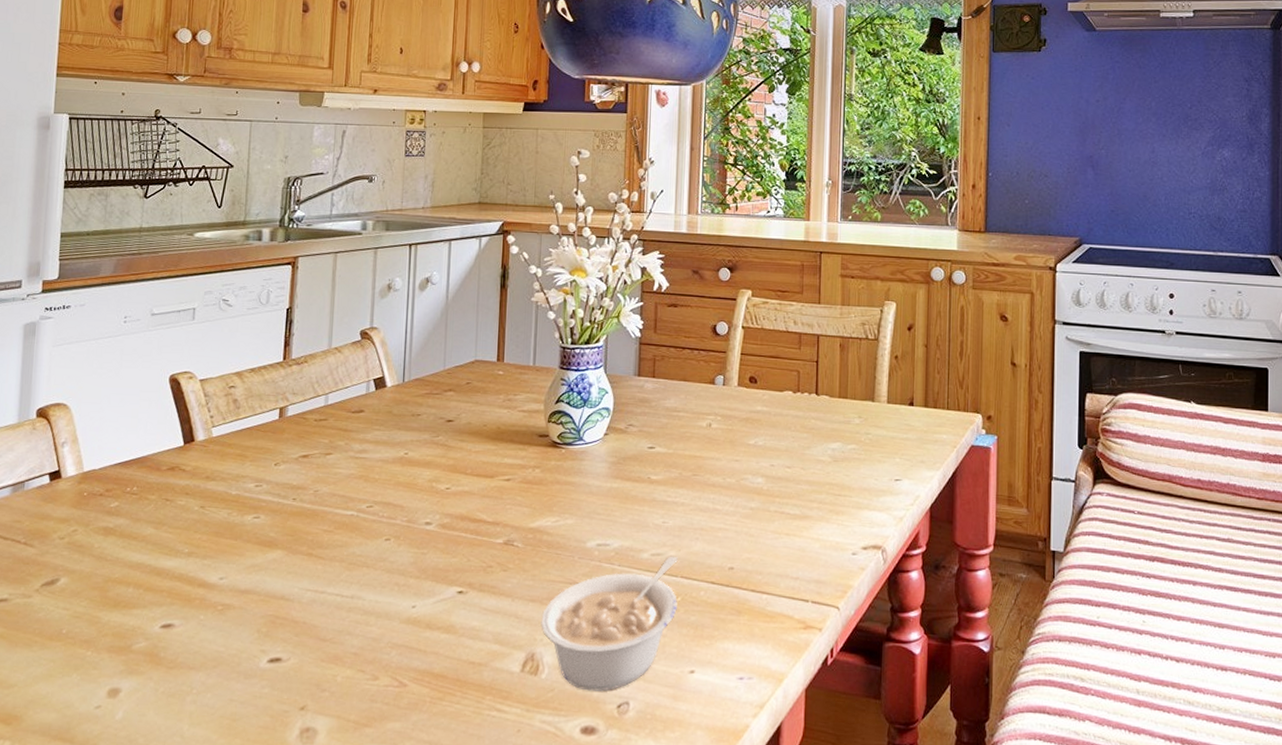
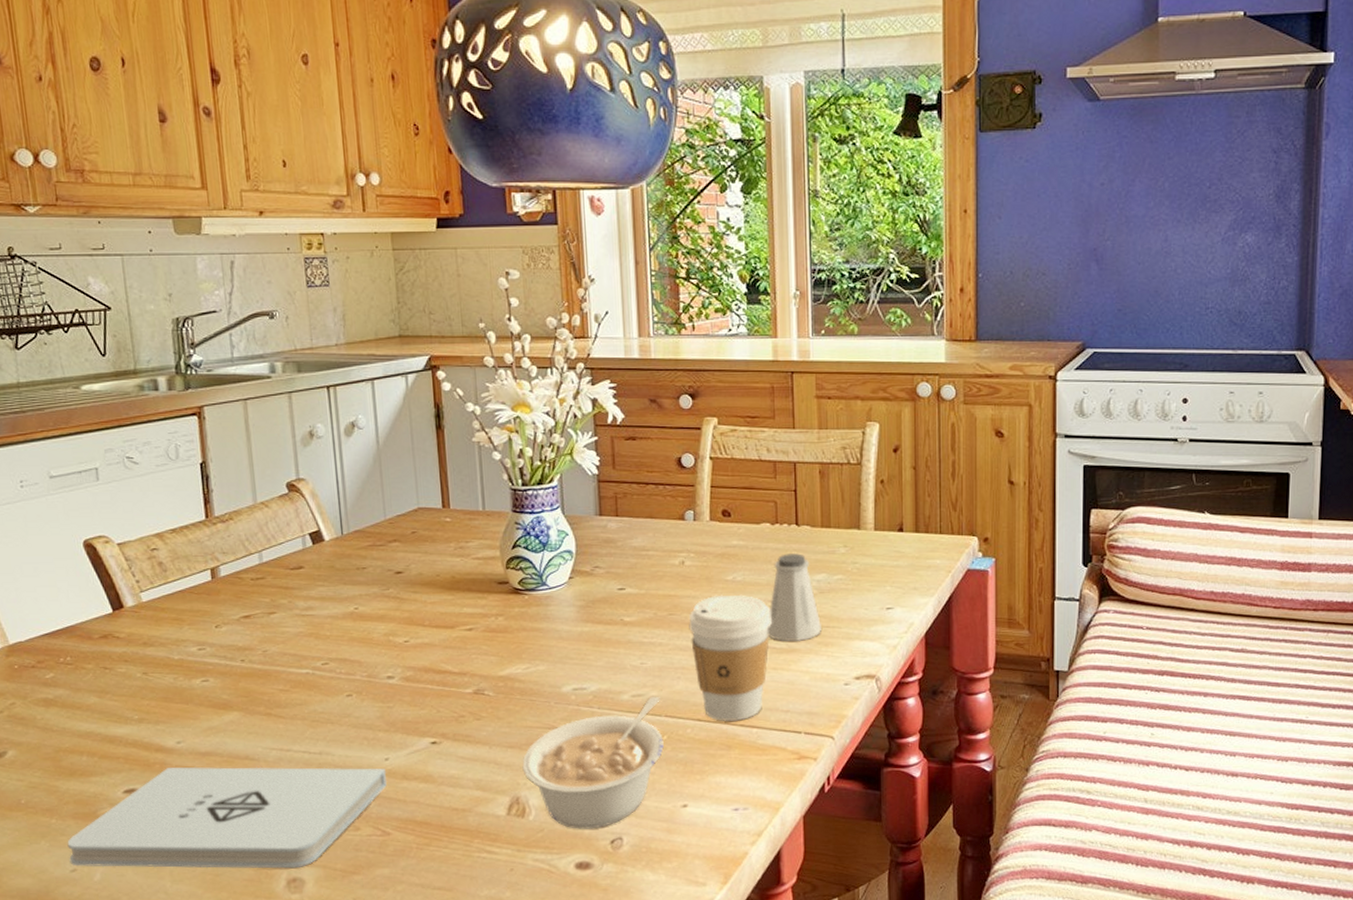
notepad: none [96,604,412,717] -> present [67,766,388,869]
coffee cup: none [710,458,788,586] -> present [689,594,772,721]
saltshaker: none [782,420,834,509] -> present [766,552,821,642]

